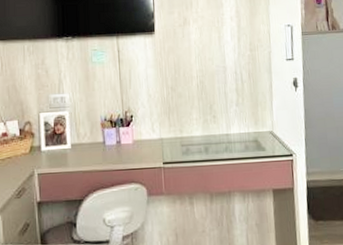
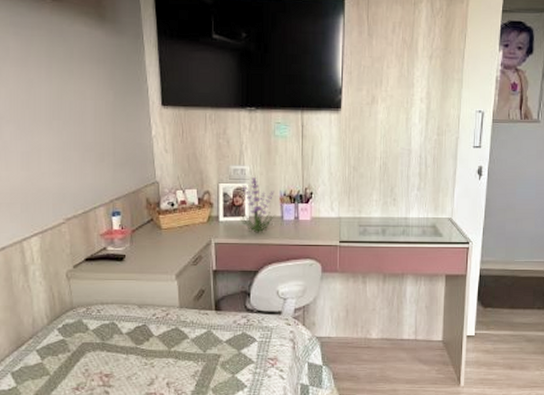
plant: none [62,105,99,161] -> present [240,178,277,233]

